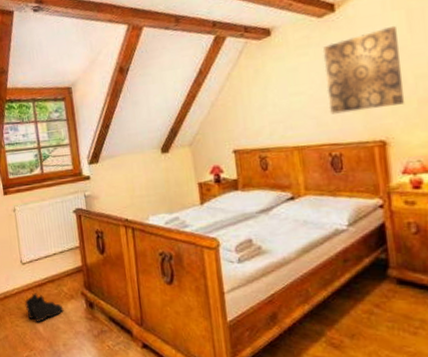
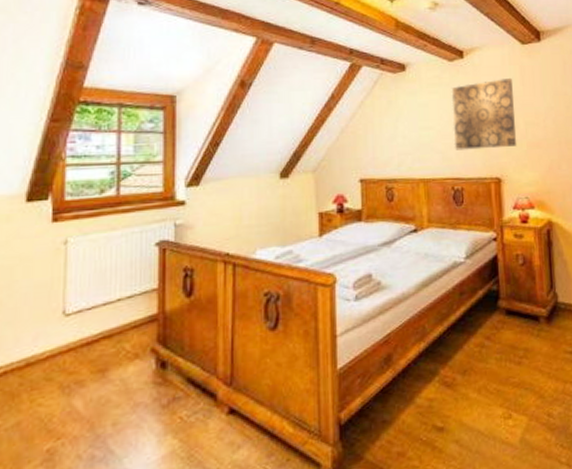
boots: present [24,293,64,322] -> none [59,354,121,396]

